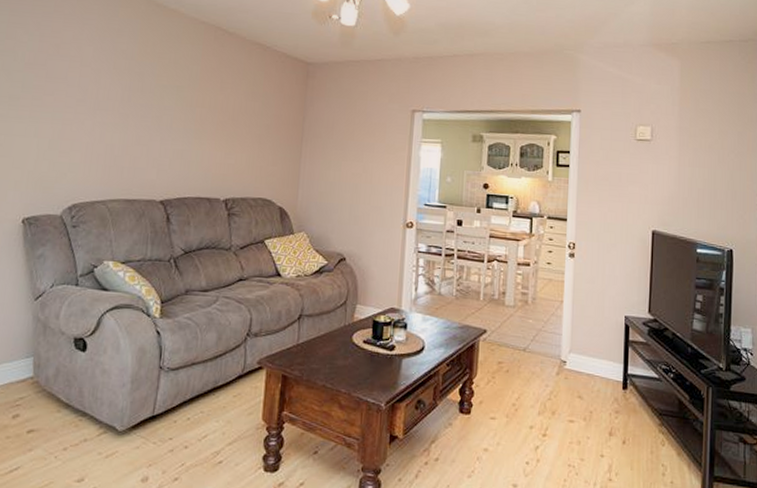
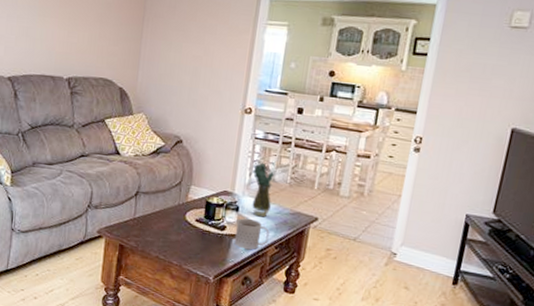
mug: none [404,335,440,370] -> present [234,218,270,251]
vase: none [418,276,440,333] -> present [252,161,274,218]

